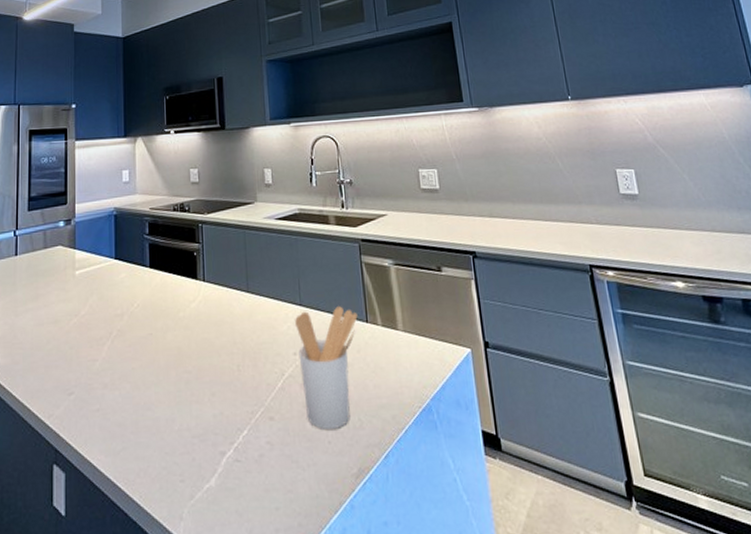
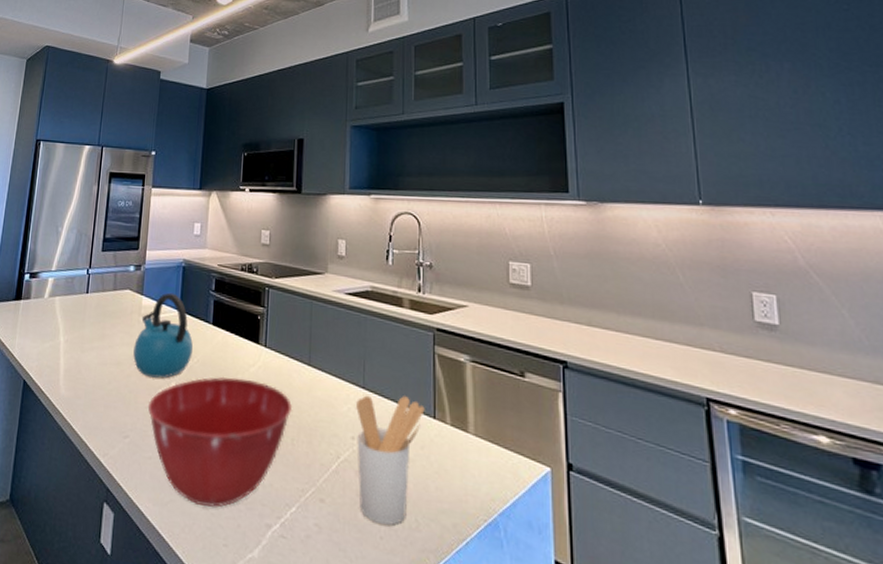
kettle: none [71,242,132,330] -> present [133,292,193,378]
mixing bowl: none [90,315,236,447] -> present [147,376,293,507]

